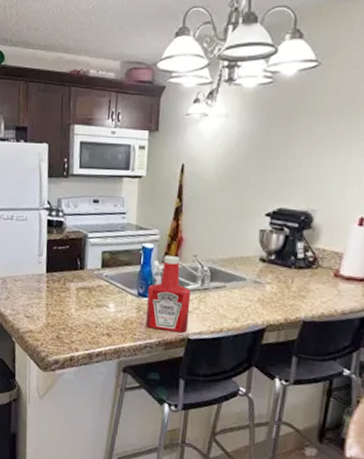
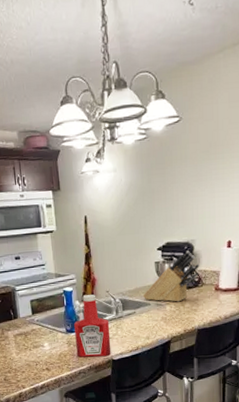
knife block: none [238,222,318,283] -> present [142,251,200,302]

